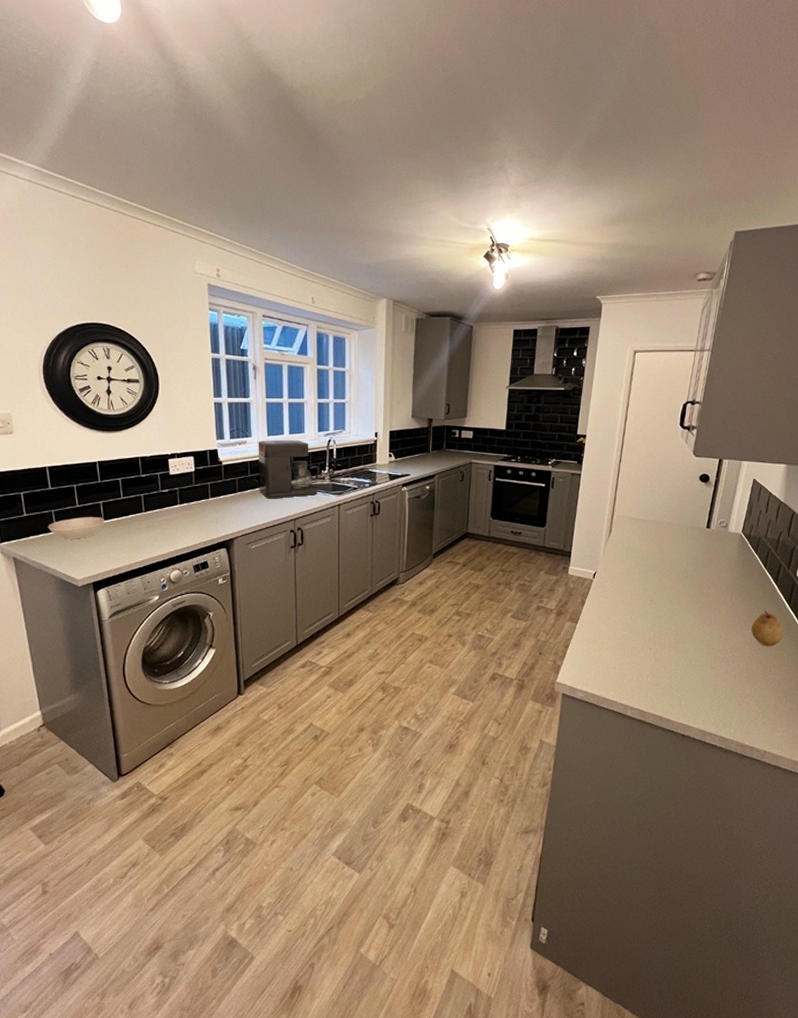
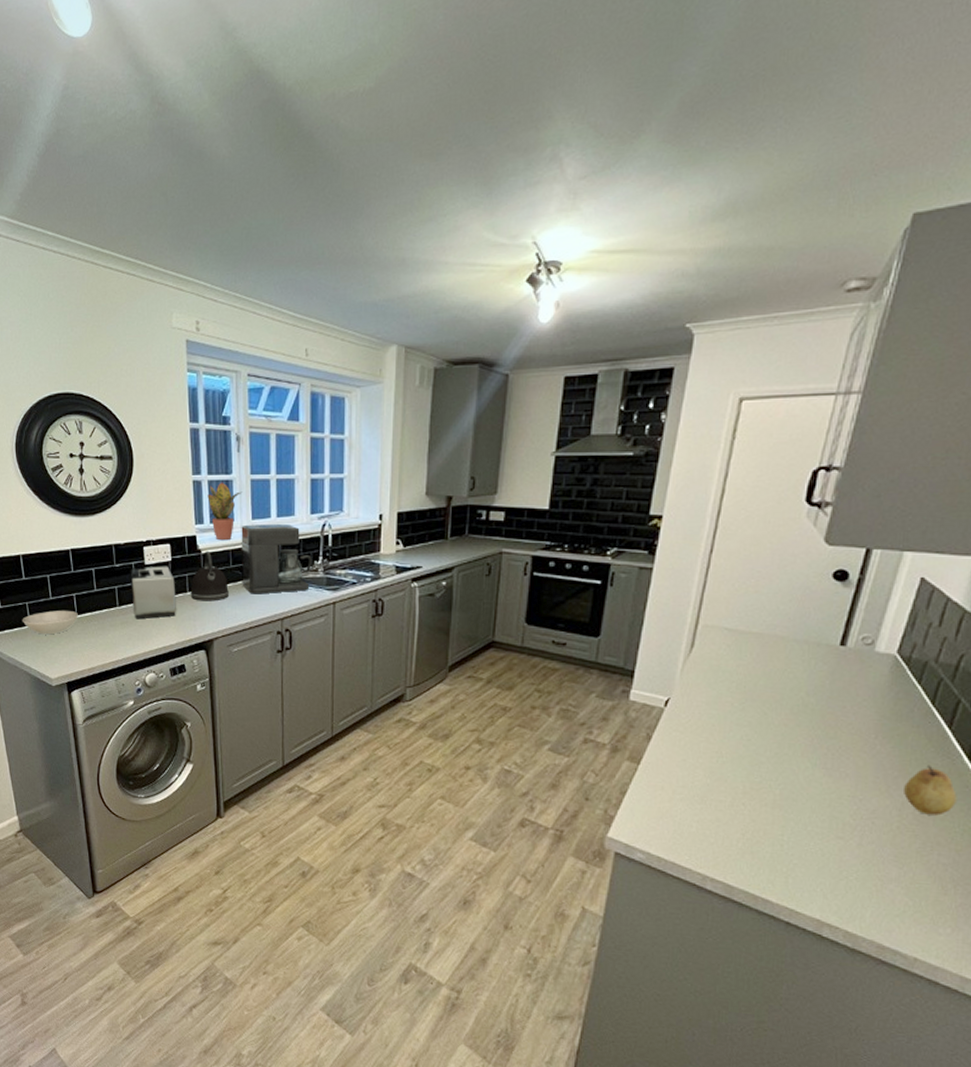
toaster: none [154,476,200,523] -> present [129,566,177,619]
kettle: none [212,463,247,506] -> present [190,551,229,601]
potted plant: none [228,404,259,454] -> present [207,482,243,541]

